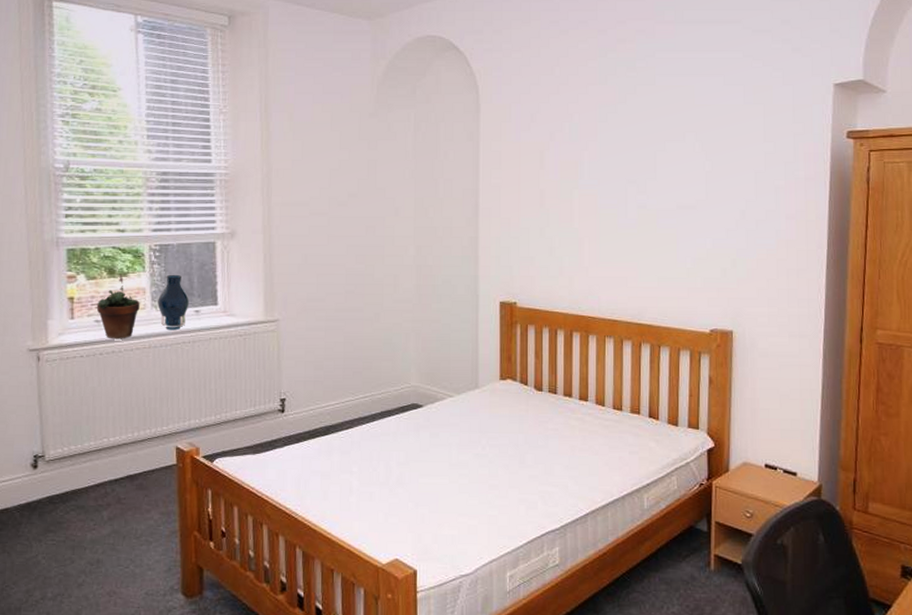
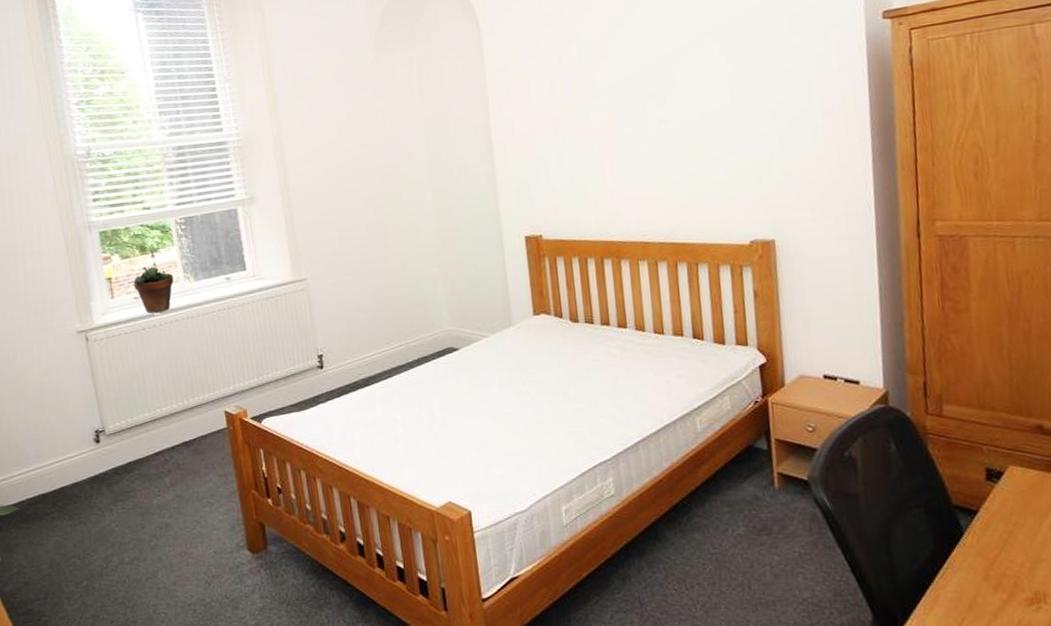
vase: present [158,274,190,331] -> none [189,244,220,300]

